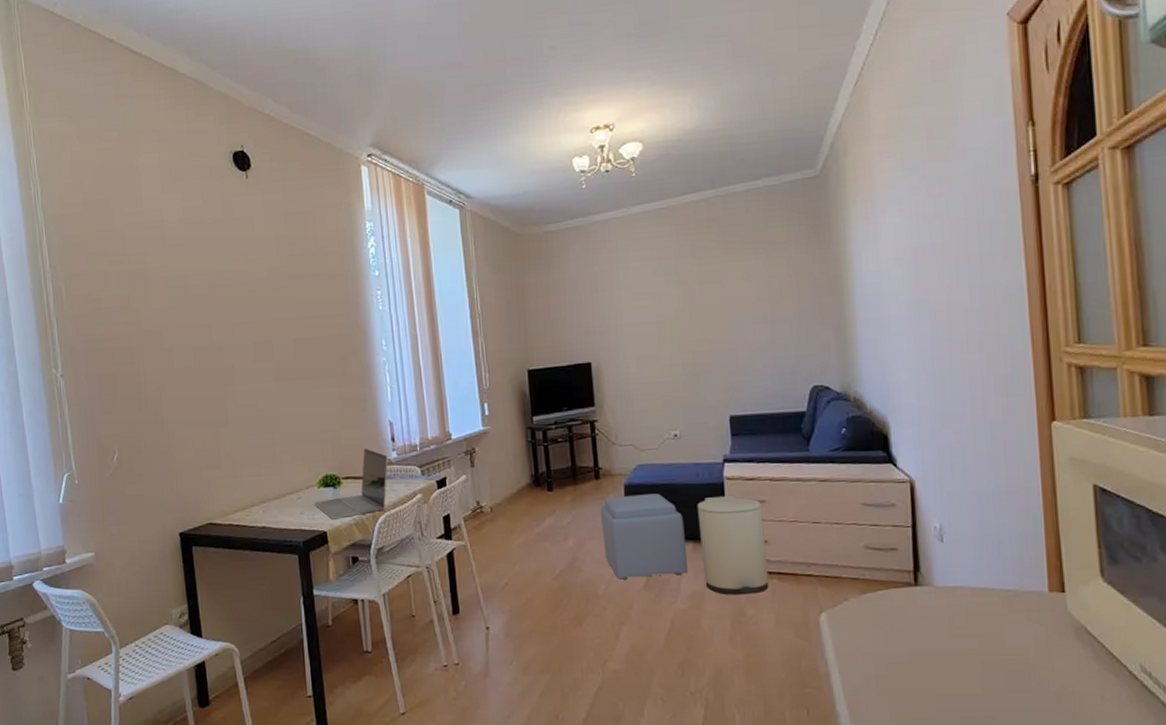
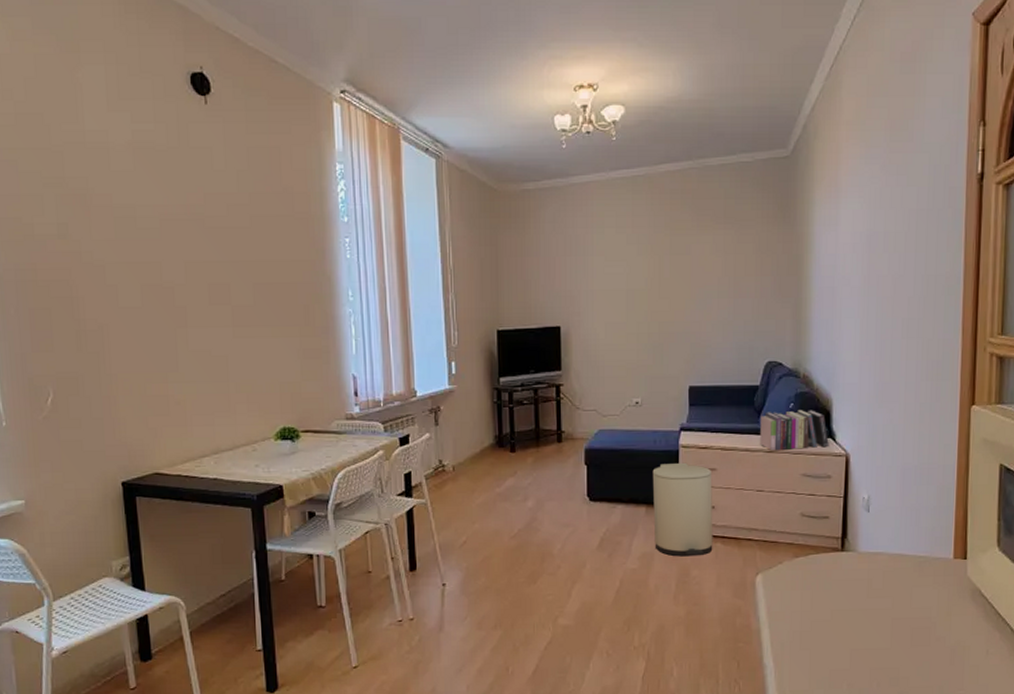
laptop: present [314,448,388,519] -> none [270,401,350,473]
ottoman: present [601,493,689,580] -> none [561,458,640,540]
books: none [810,434,890,480] -> present [760,410,829,451]

